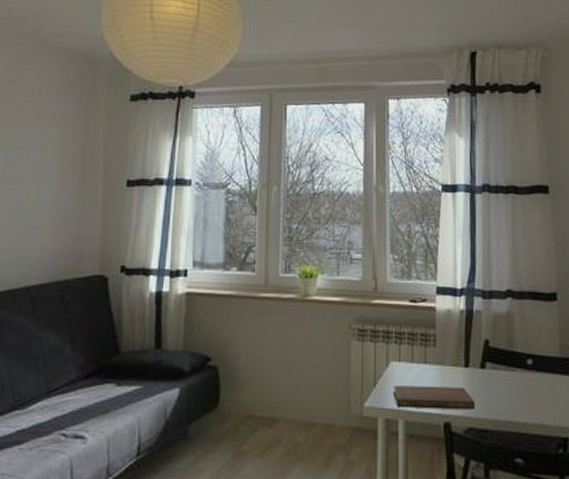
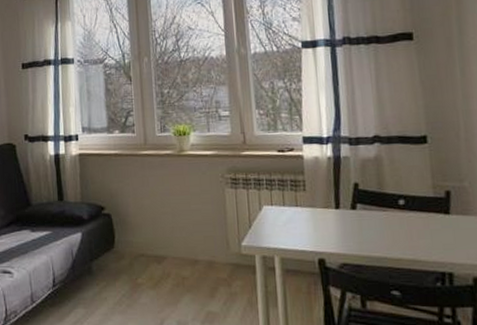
notebook: present [392,386,476,410] -> none [267,226,349,248]

